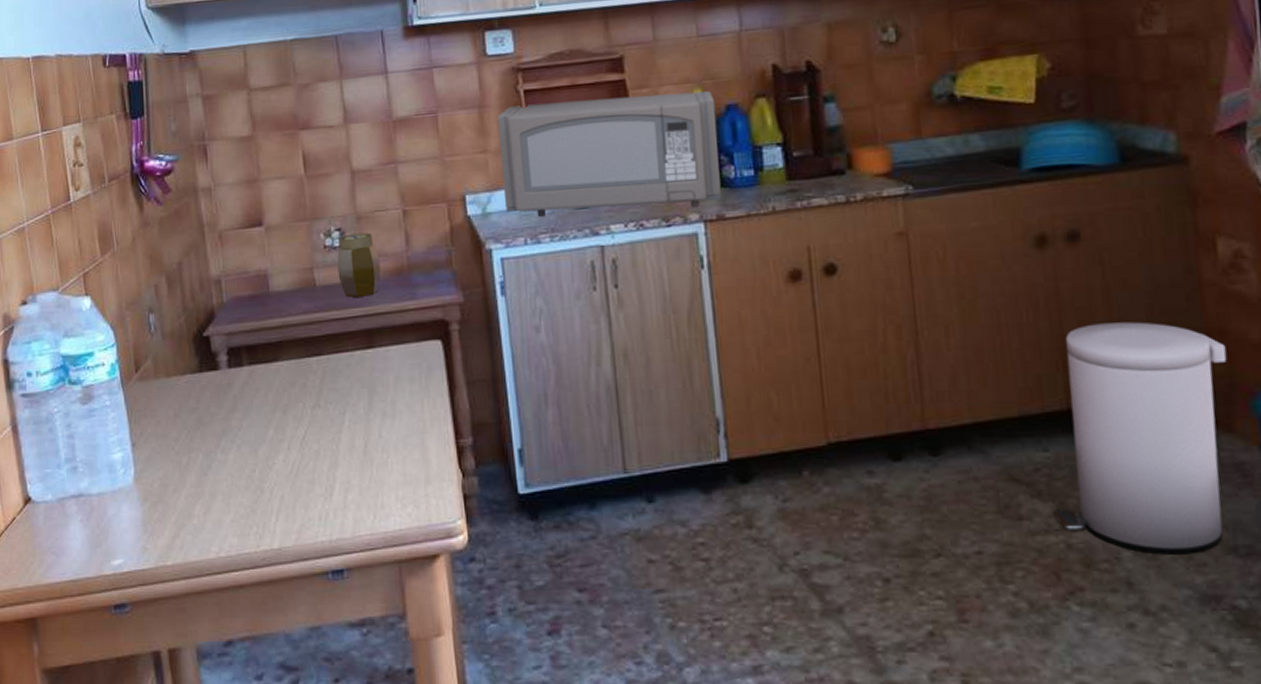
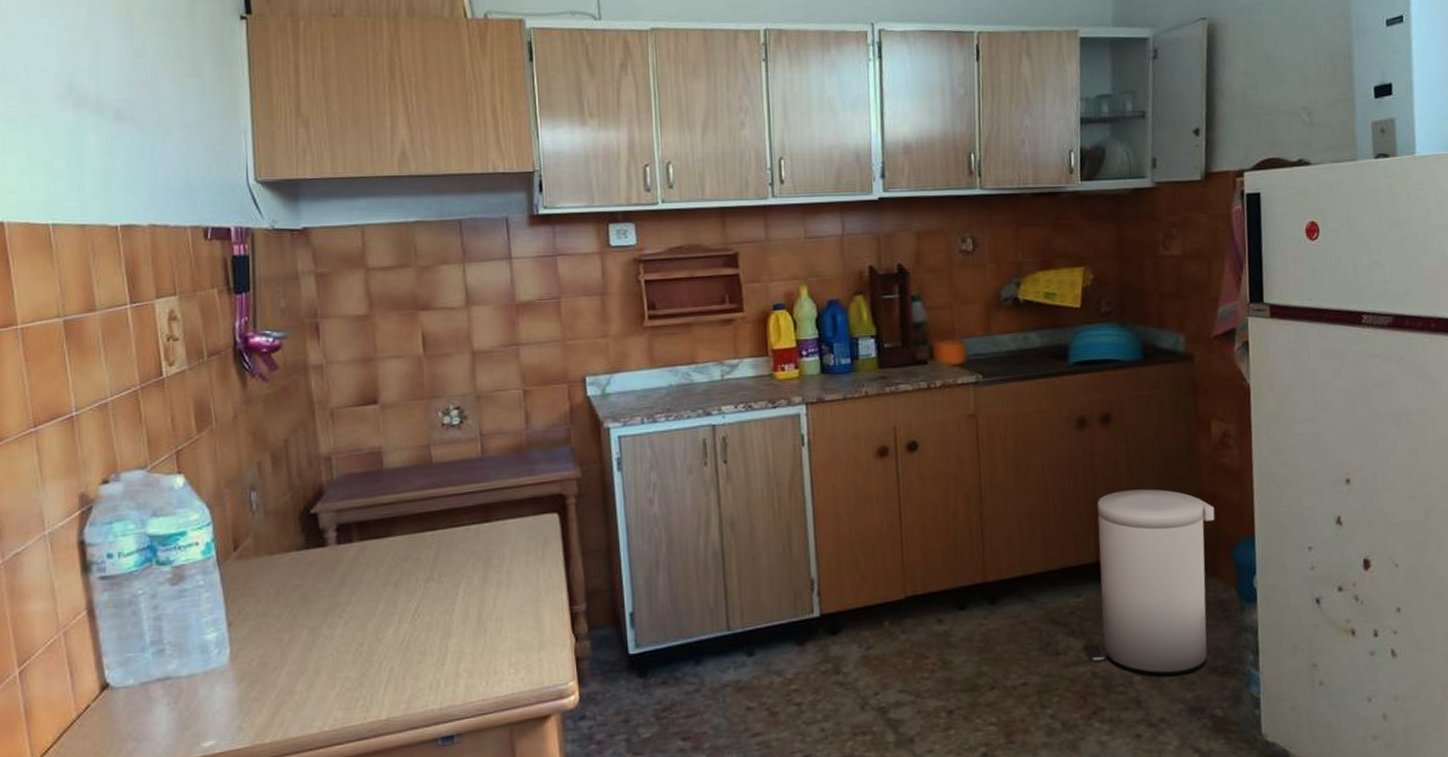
jar: present [337,232,381,298] -> none [455,411,500,474]
microwave: present [497,91,722,217] -> none [618,287,822,398]

